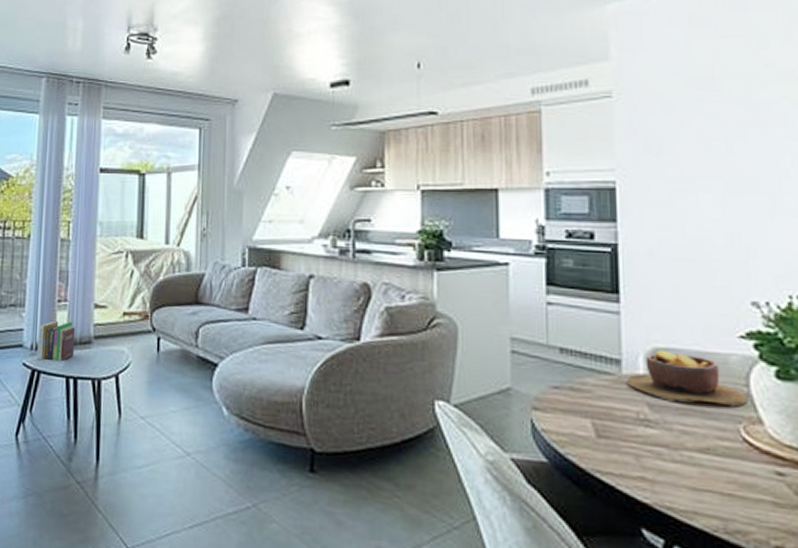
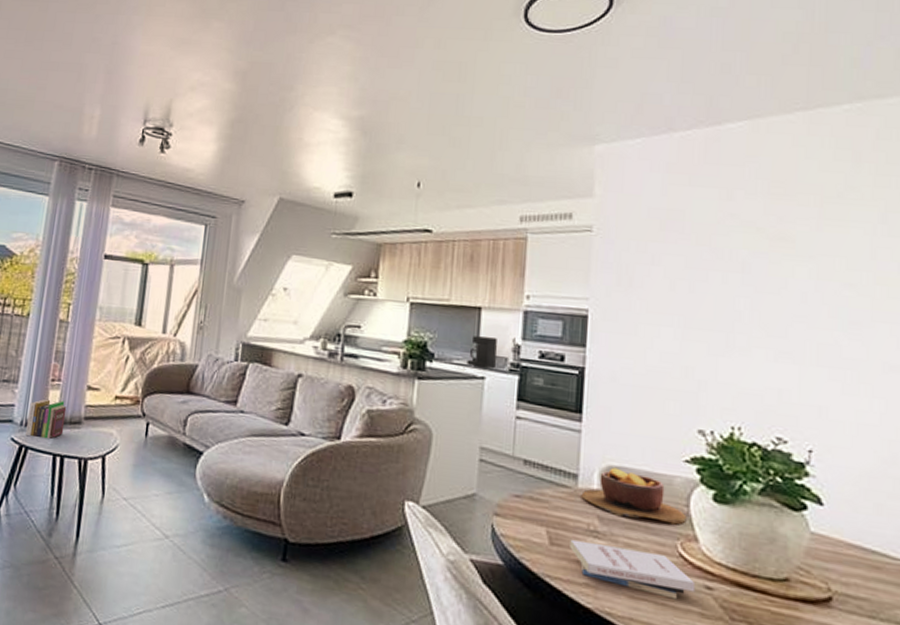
coffee maker: none [488,220,521,253] -> present [466,336,497,369]
books: none [619,430,765,489] -> present [570,539,696,600]

